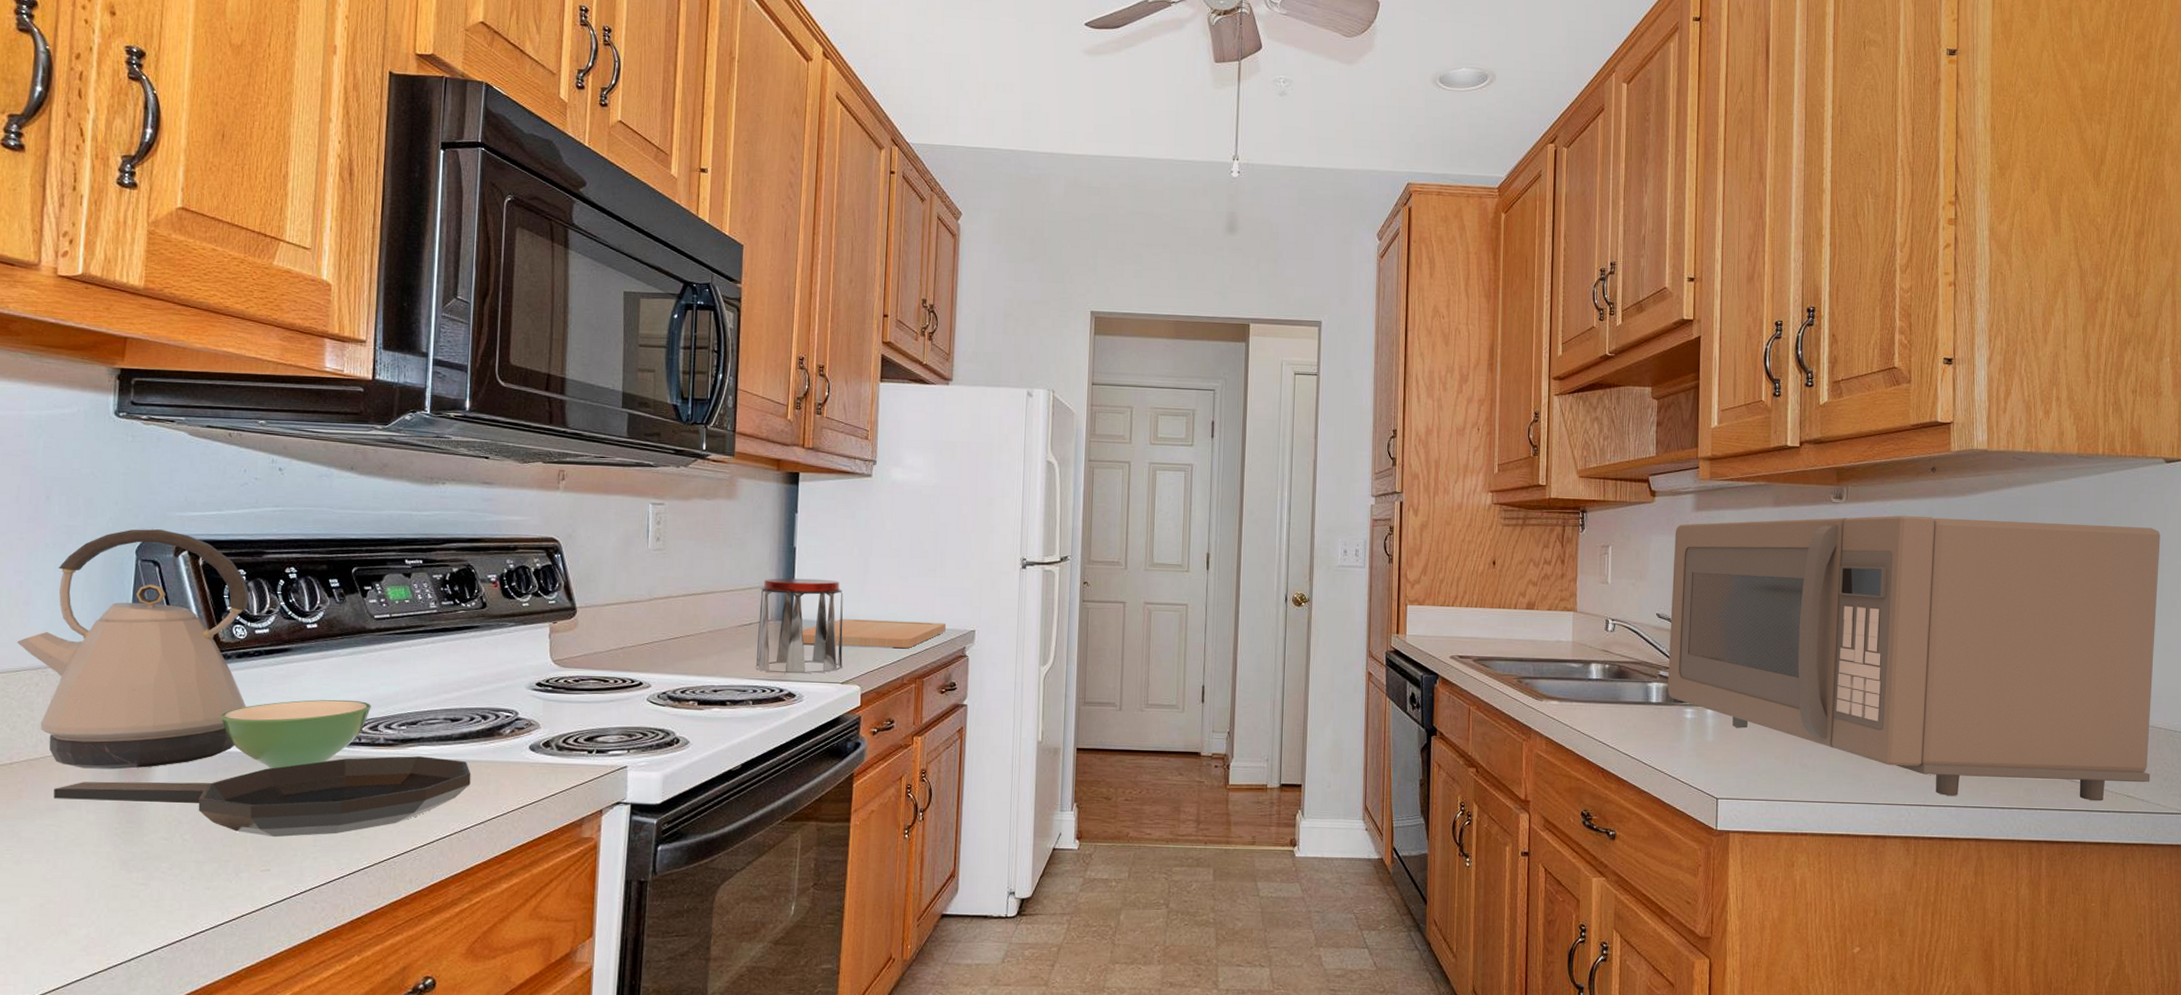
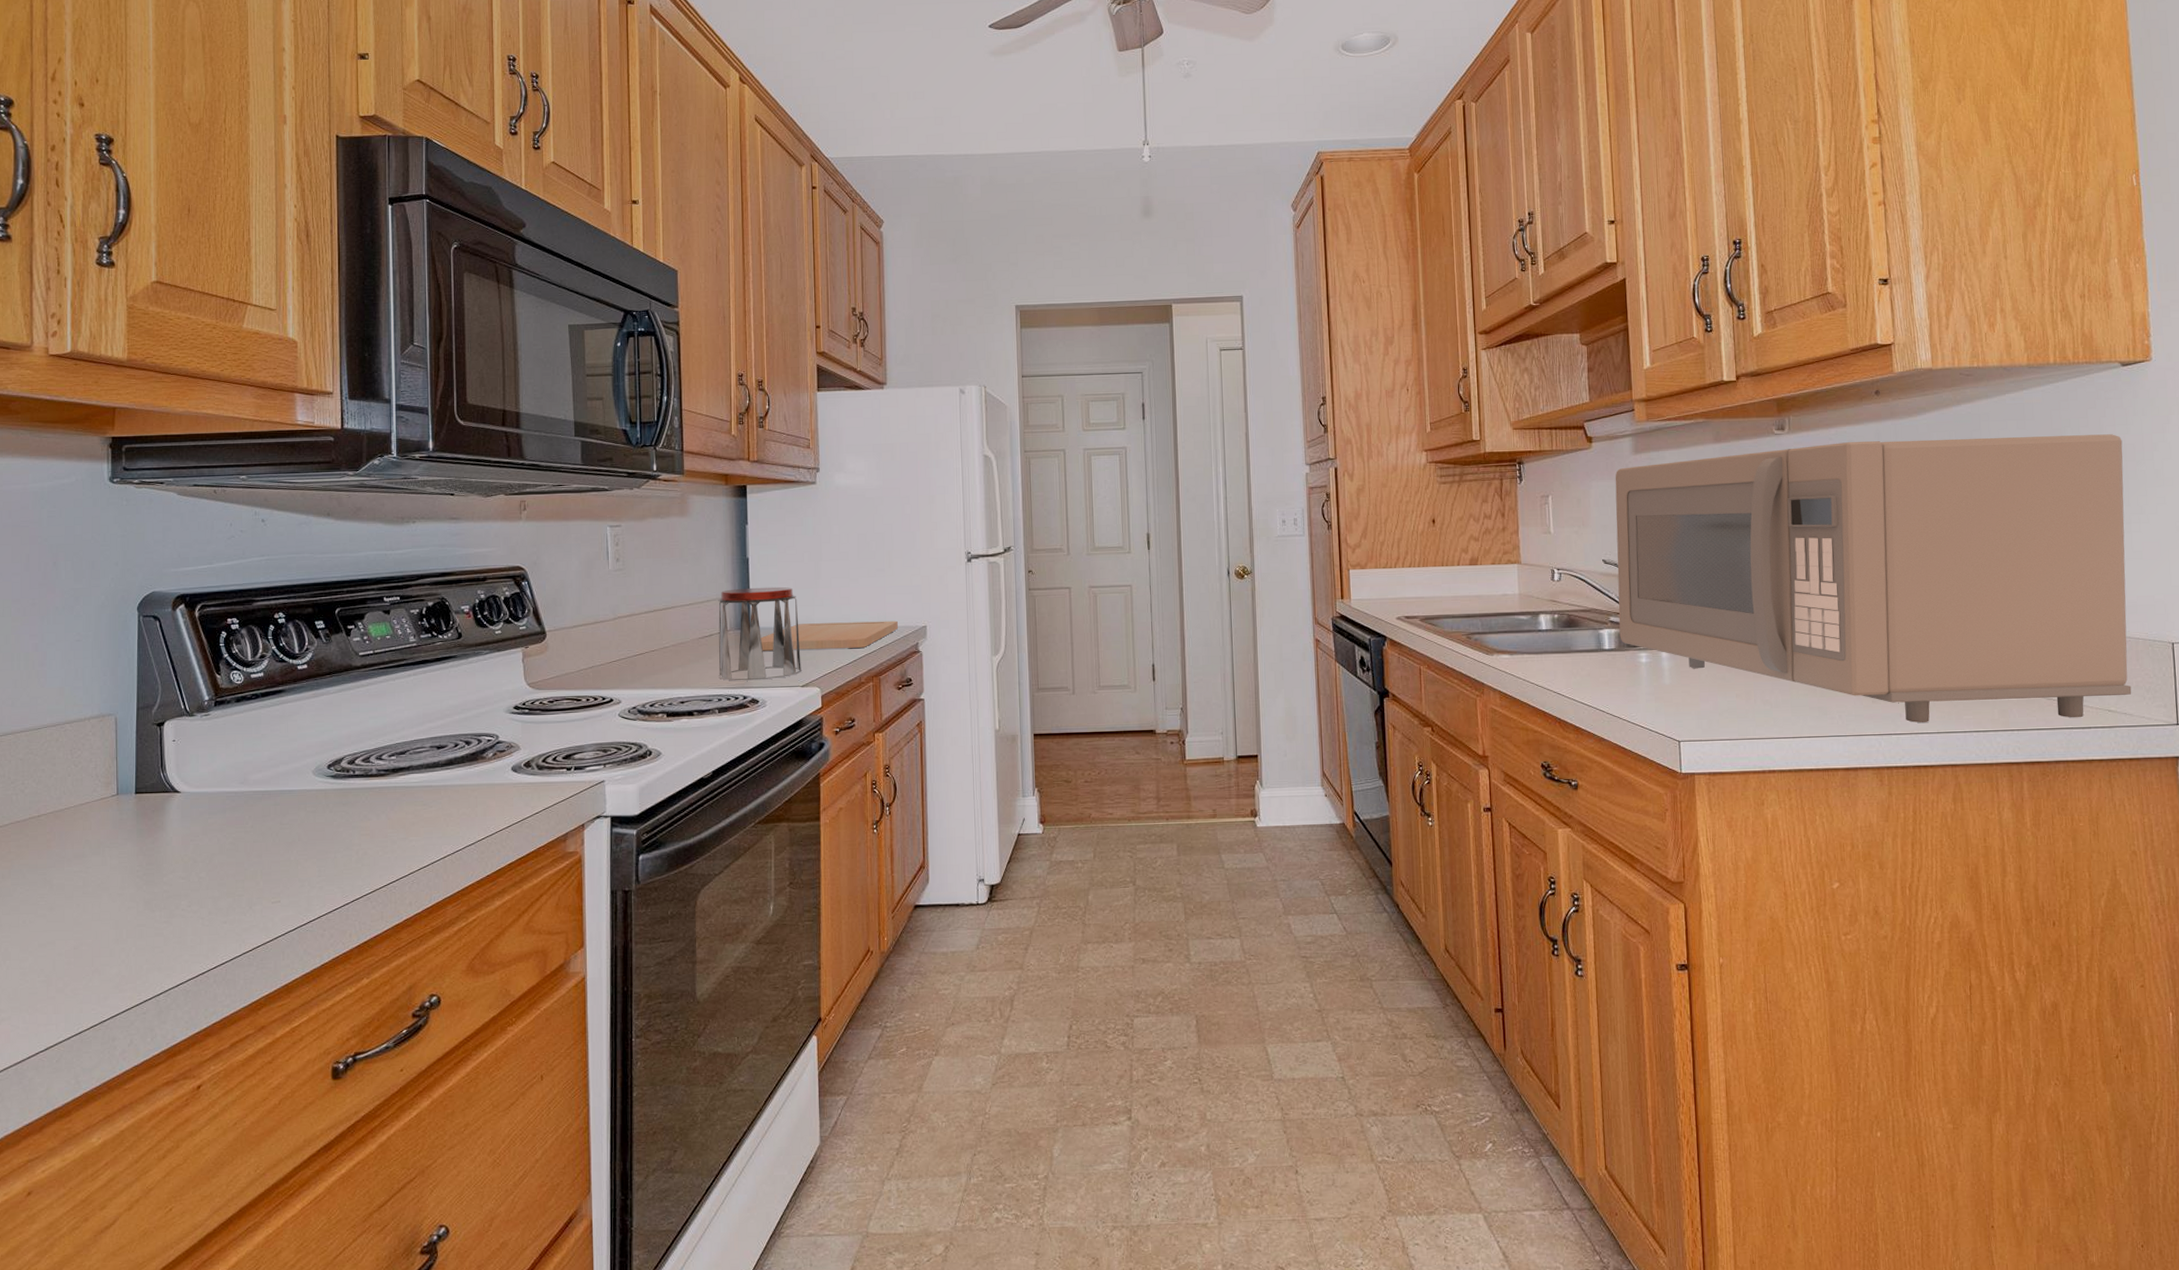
kettle: present [16,529,249,770] -> none [36,586,248,816]
frying pan: present [53,756,471,838] -> none [79,784,459,870]
bowl: present [219,699,371,770] -> none [224,734,362,806]

